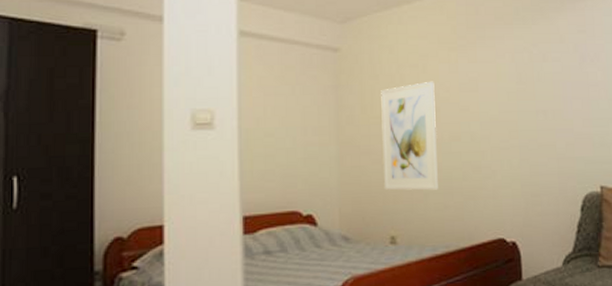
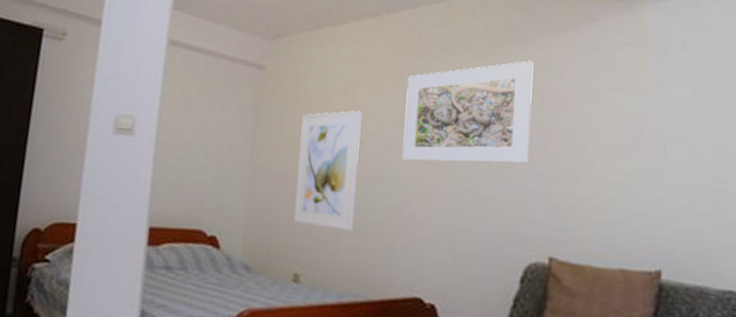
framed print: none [471,24,576,121] -> present [402,60,534,164]

